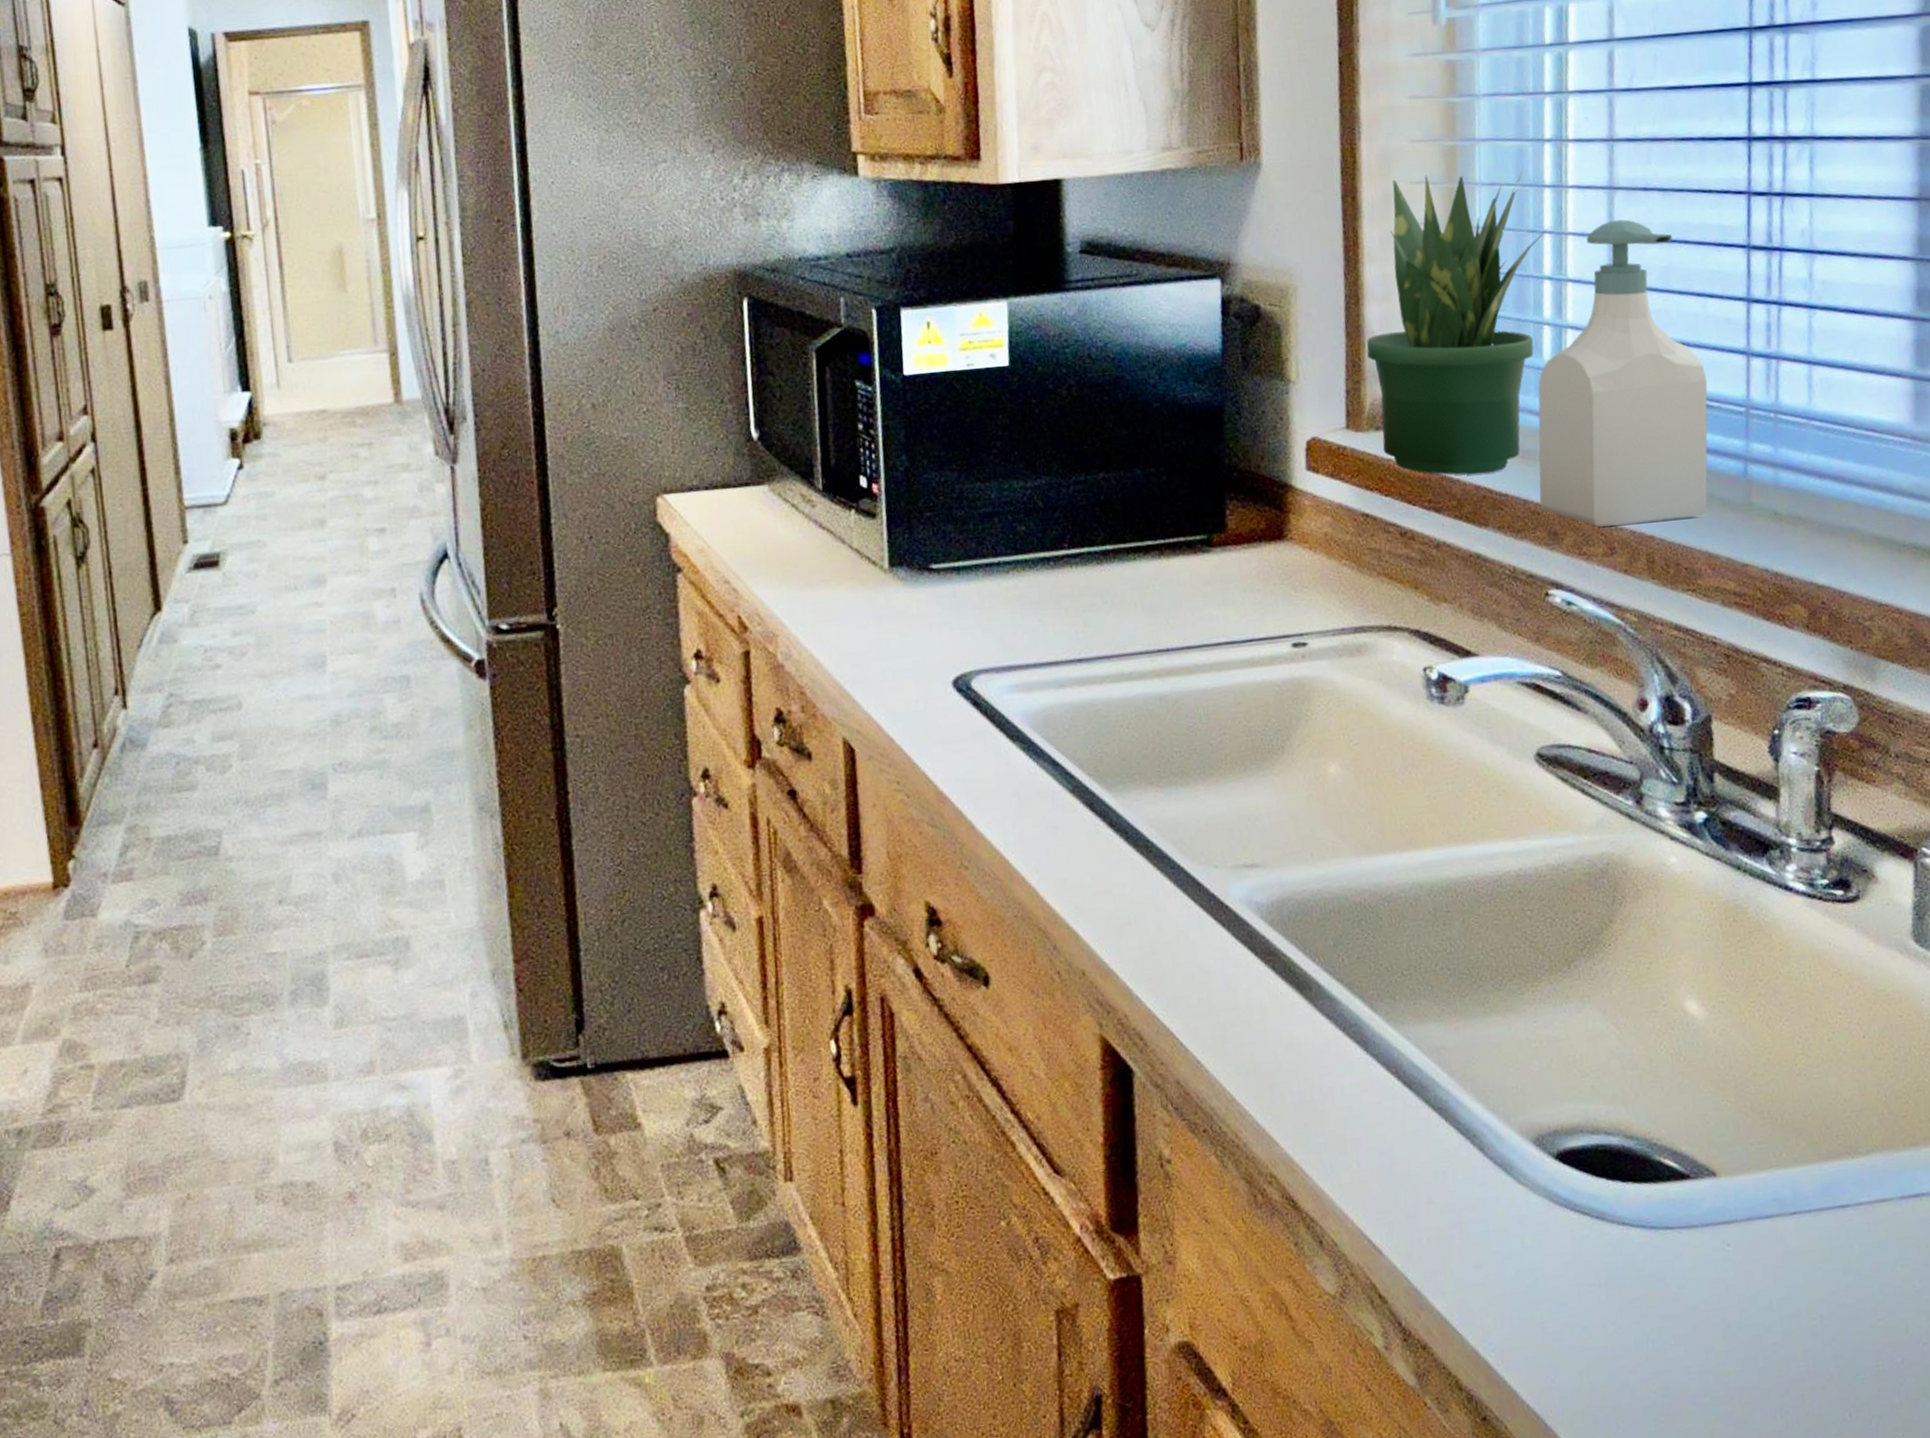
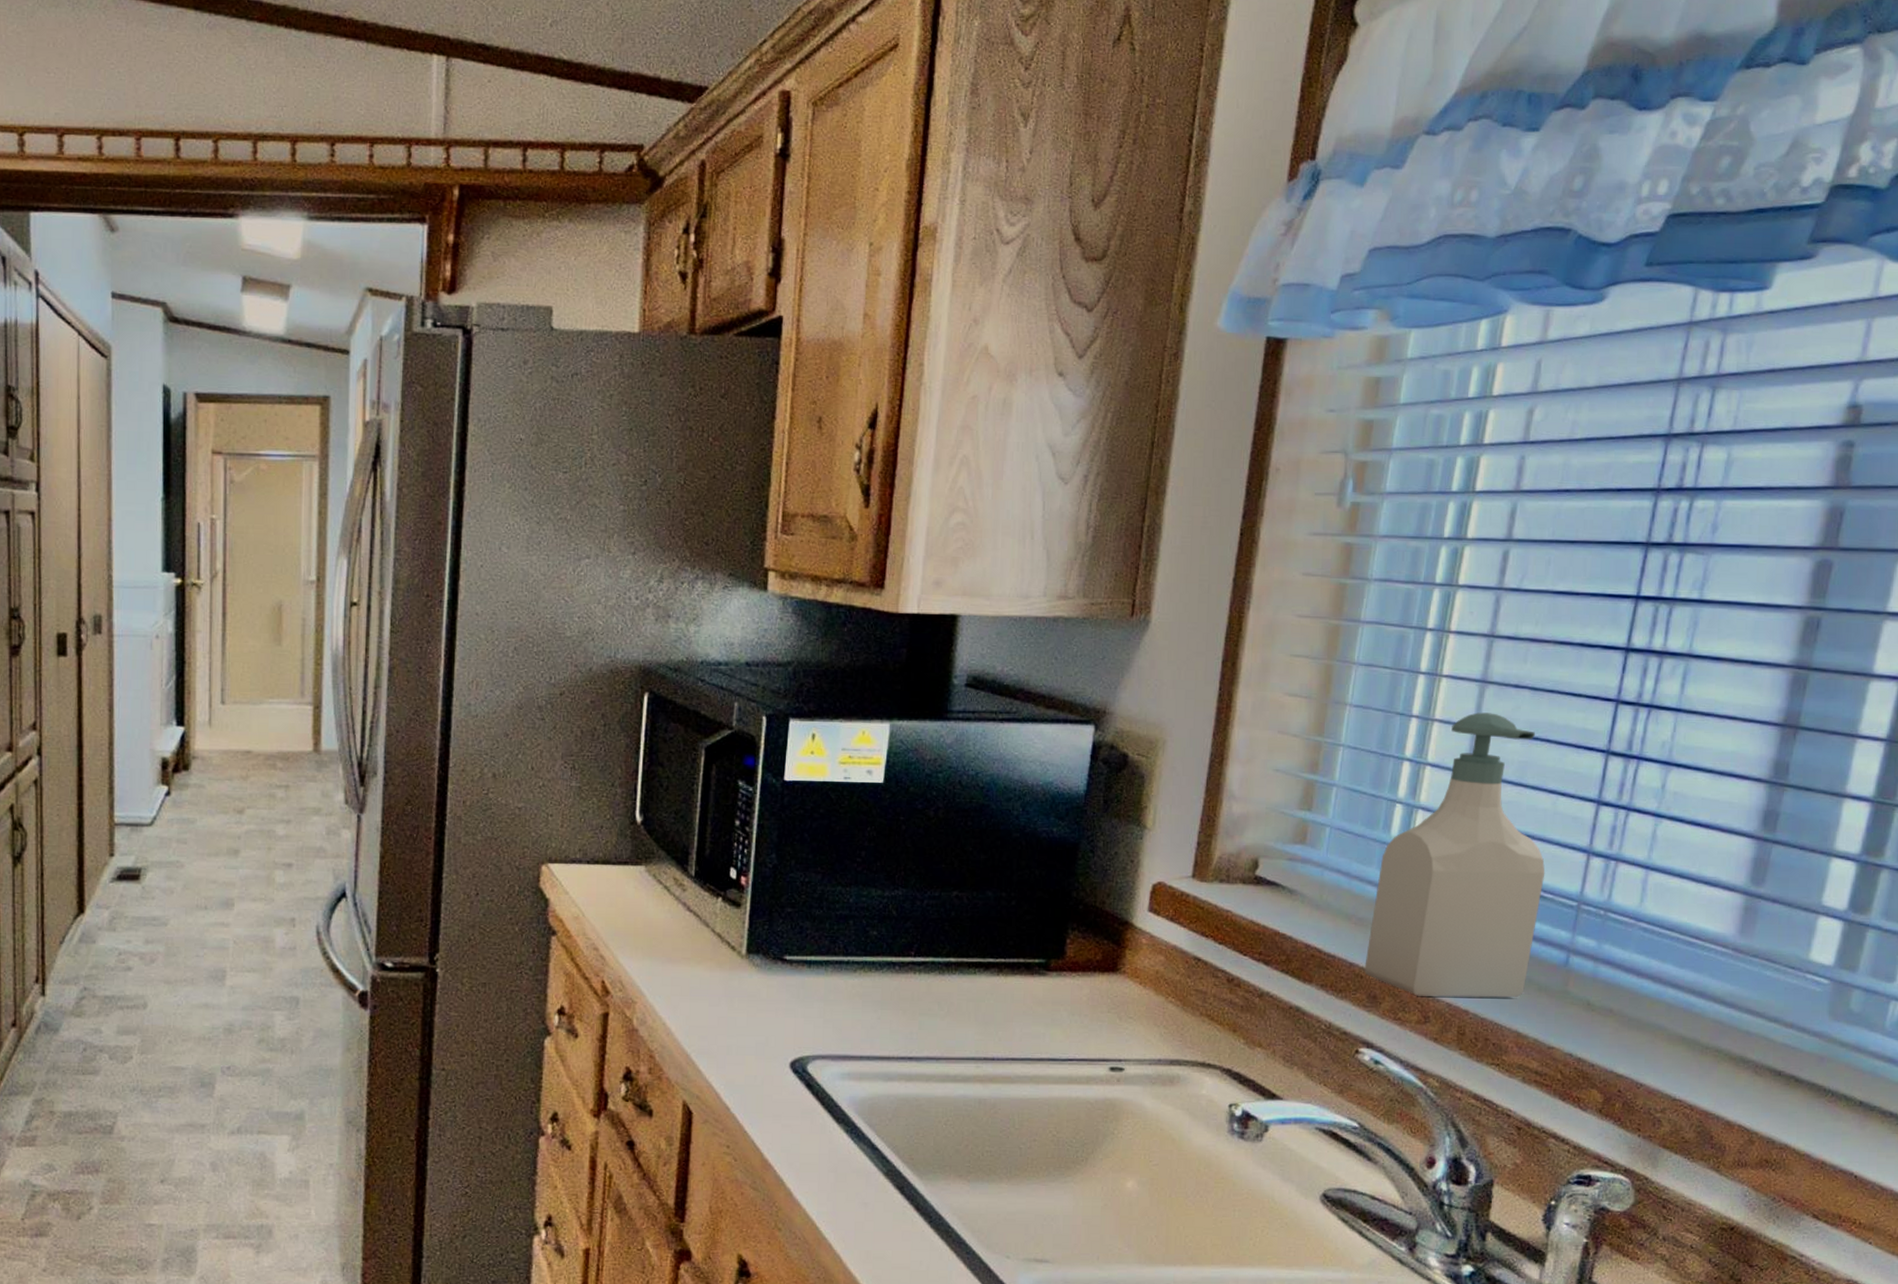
planter: present [1366,171,1550,475] -> none [1223,649,1419,934]

